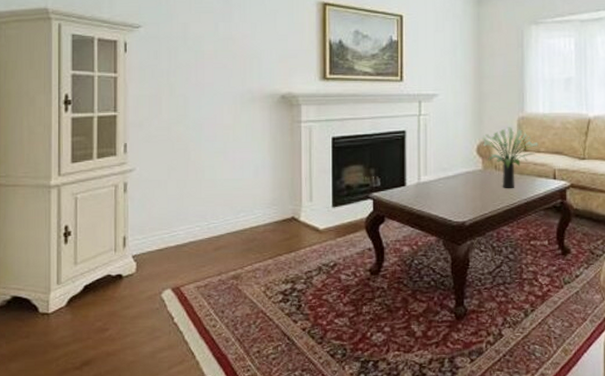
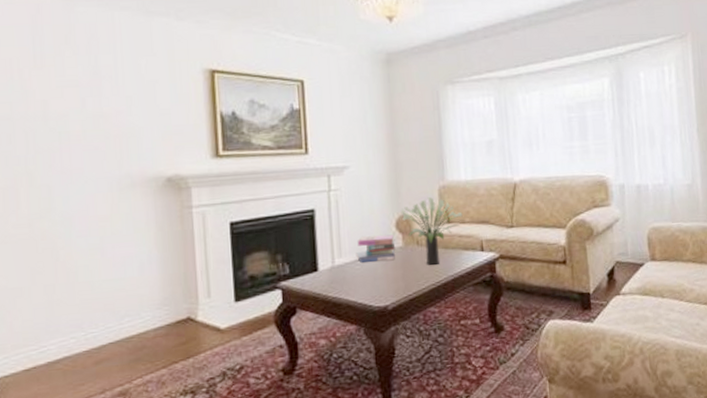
books: none [439,157,476,182] -> present [355,234,396,263]

